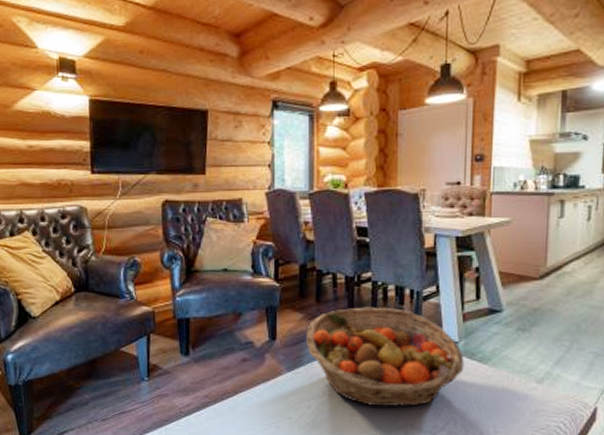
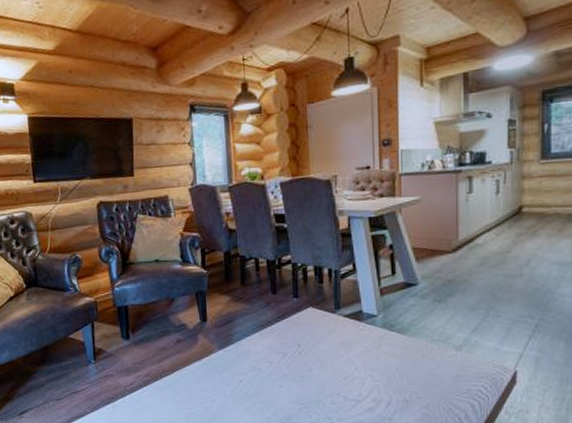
fruit basket: present [305,307,464,407] -> none [234,286,384,379]

